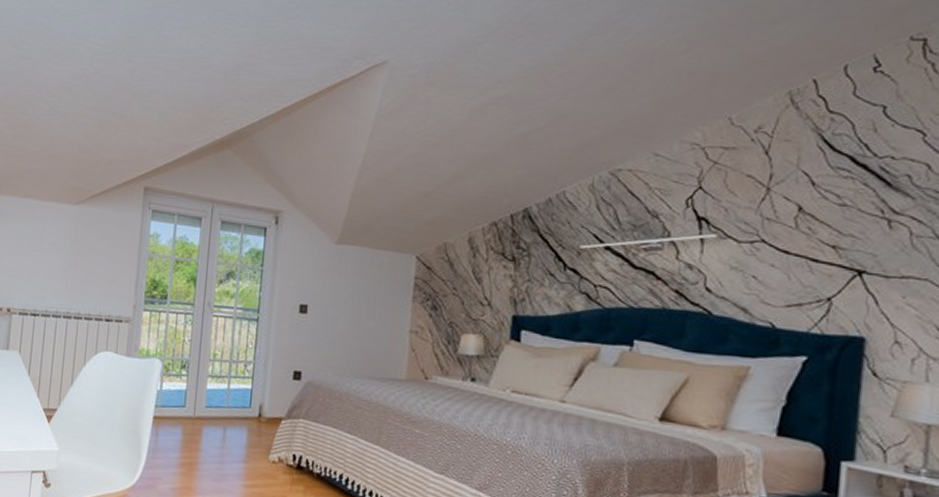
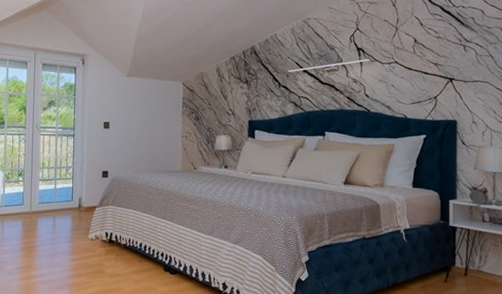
alarm clock: none [878,440,917,475] -> present [469,184,490,205]

